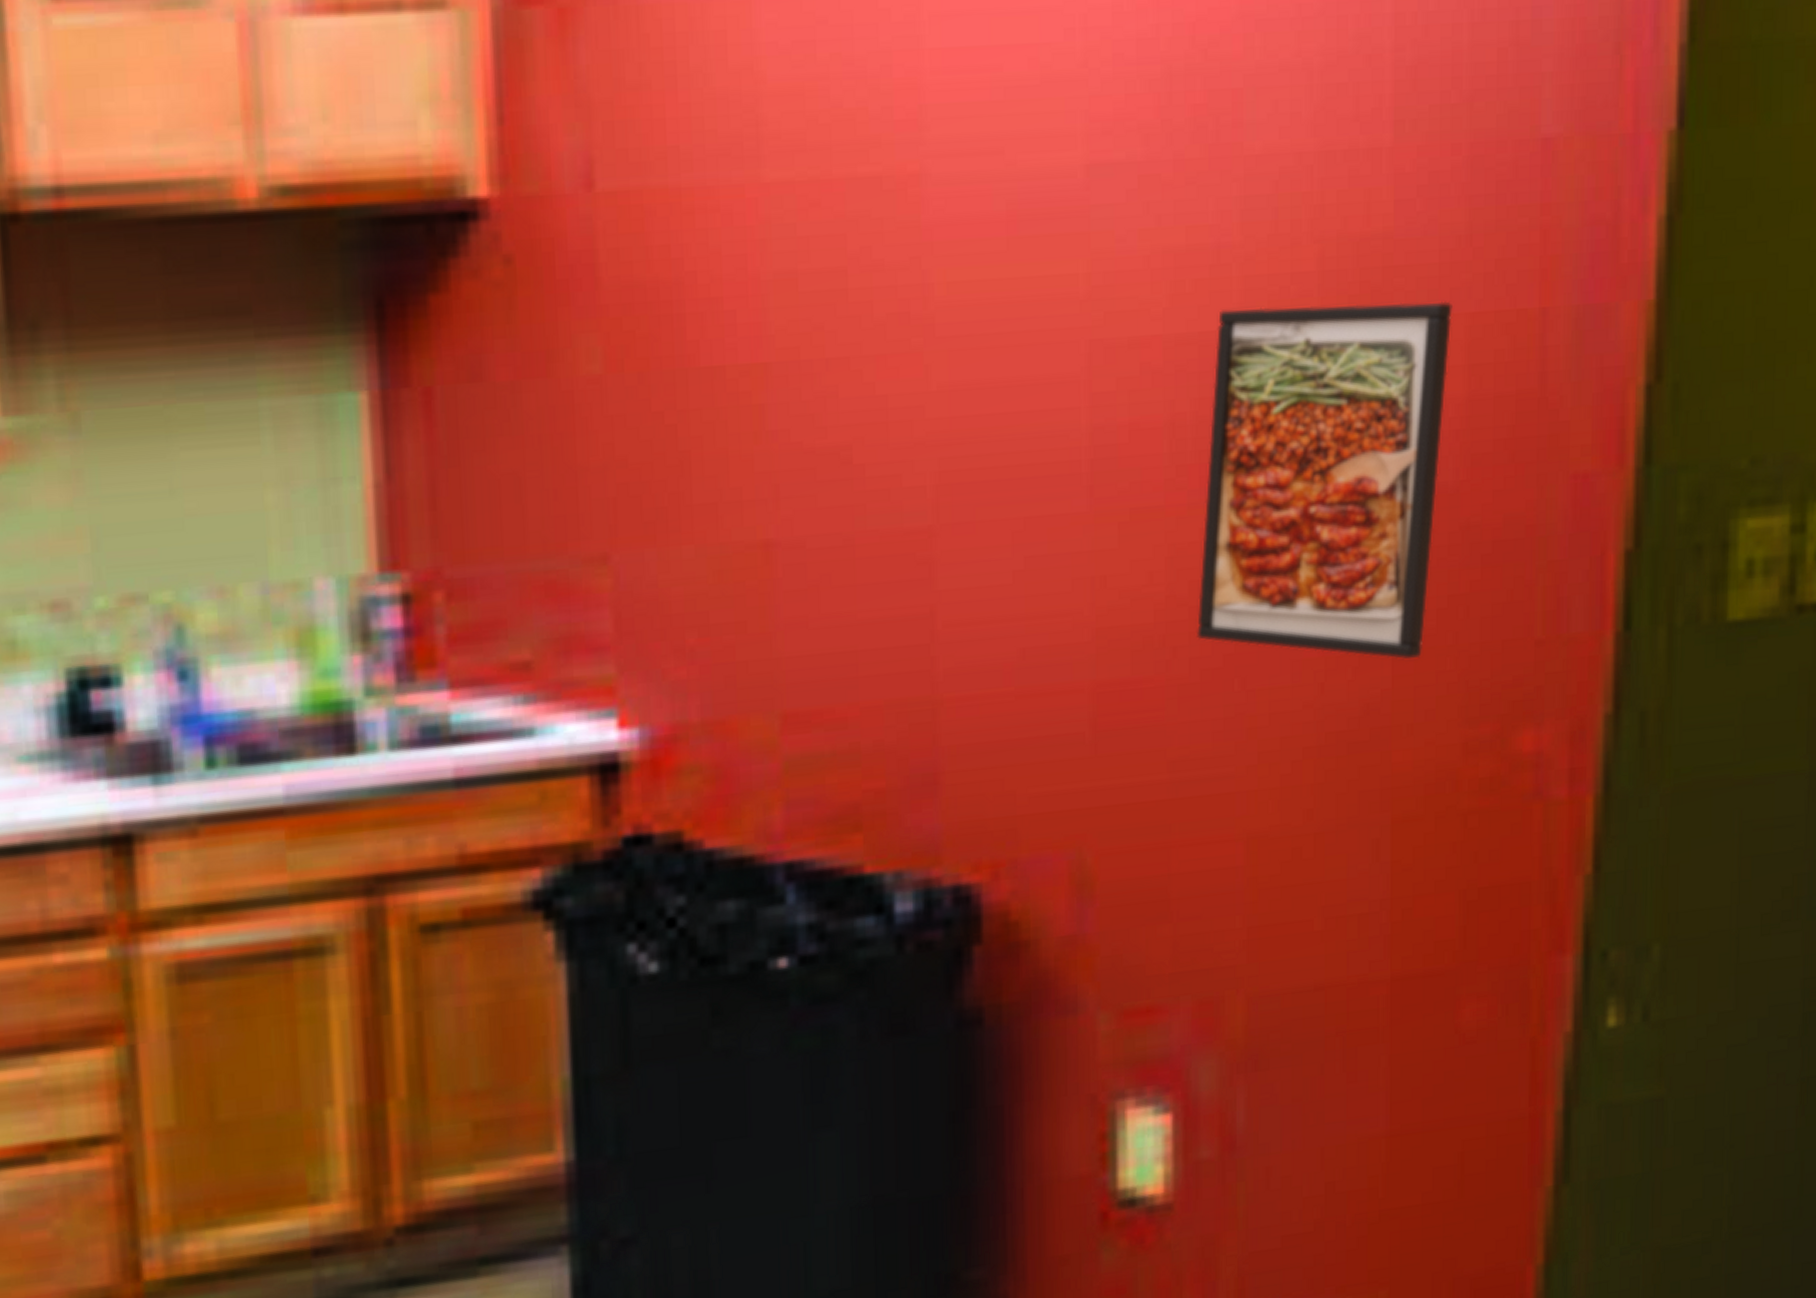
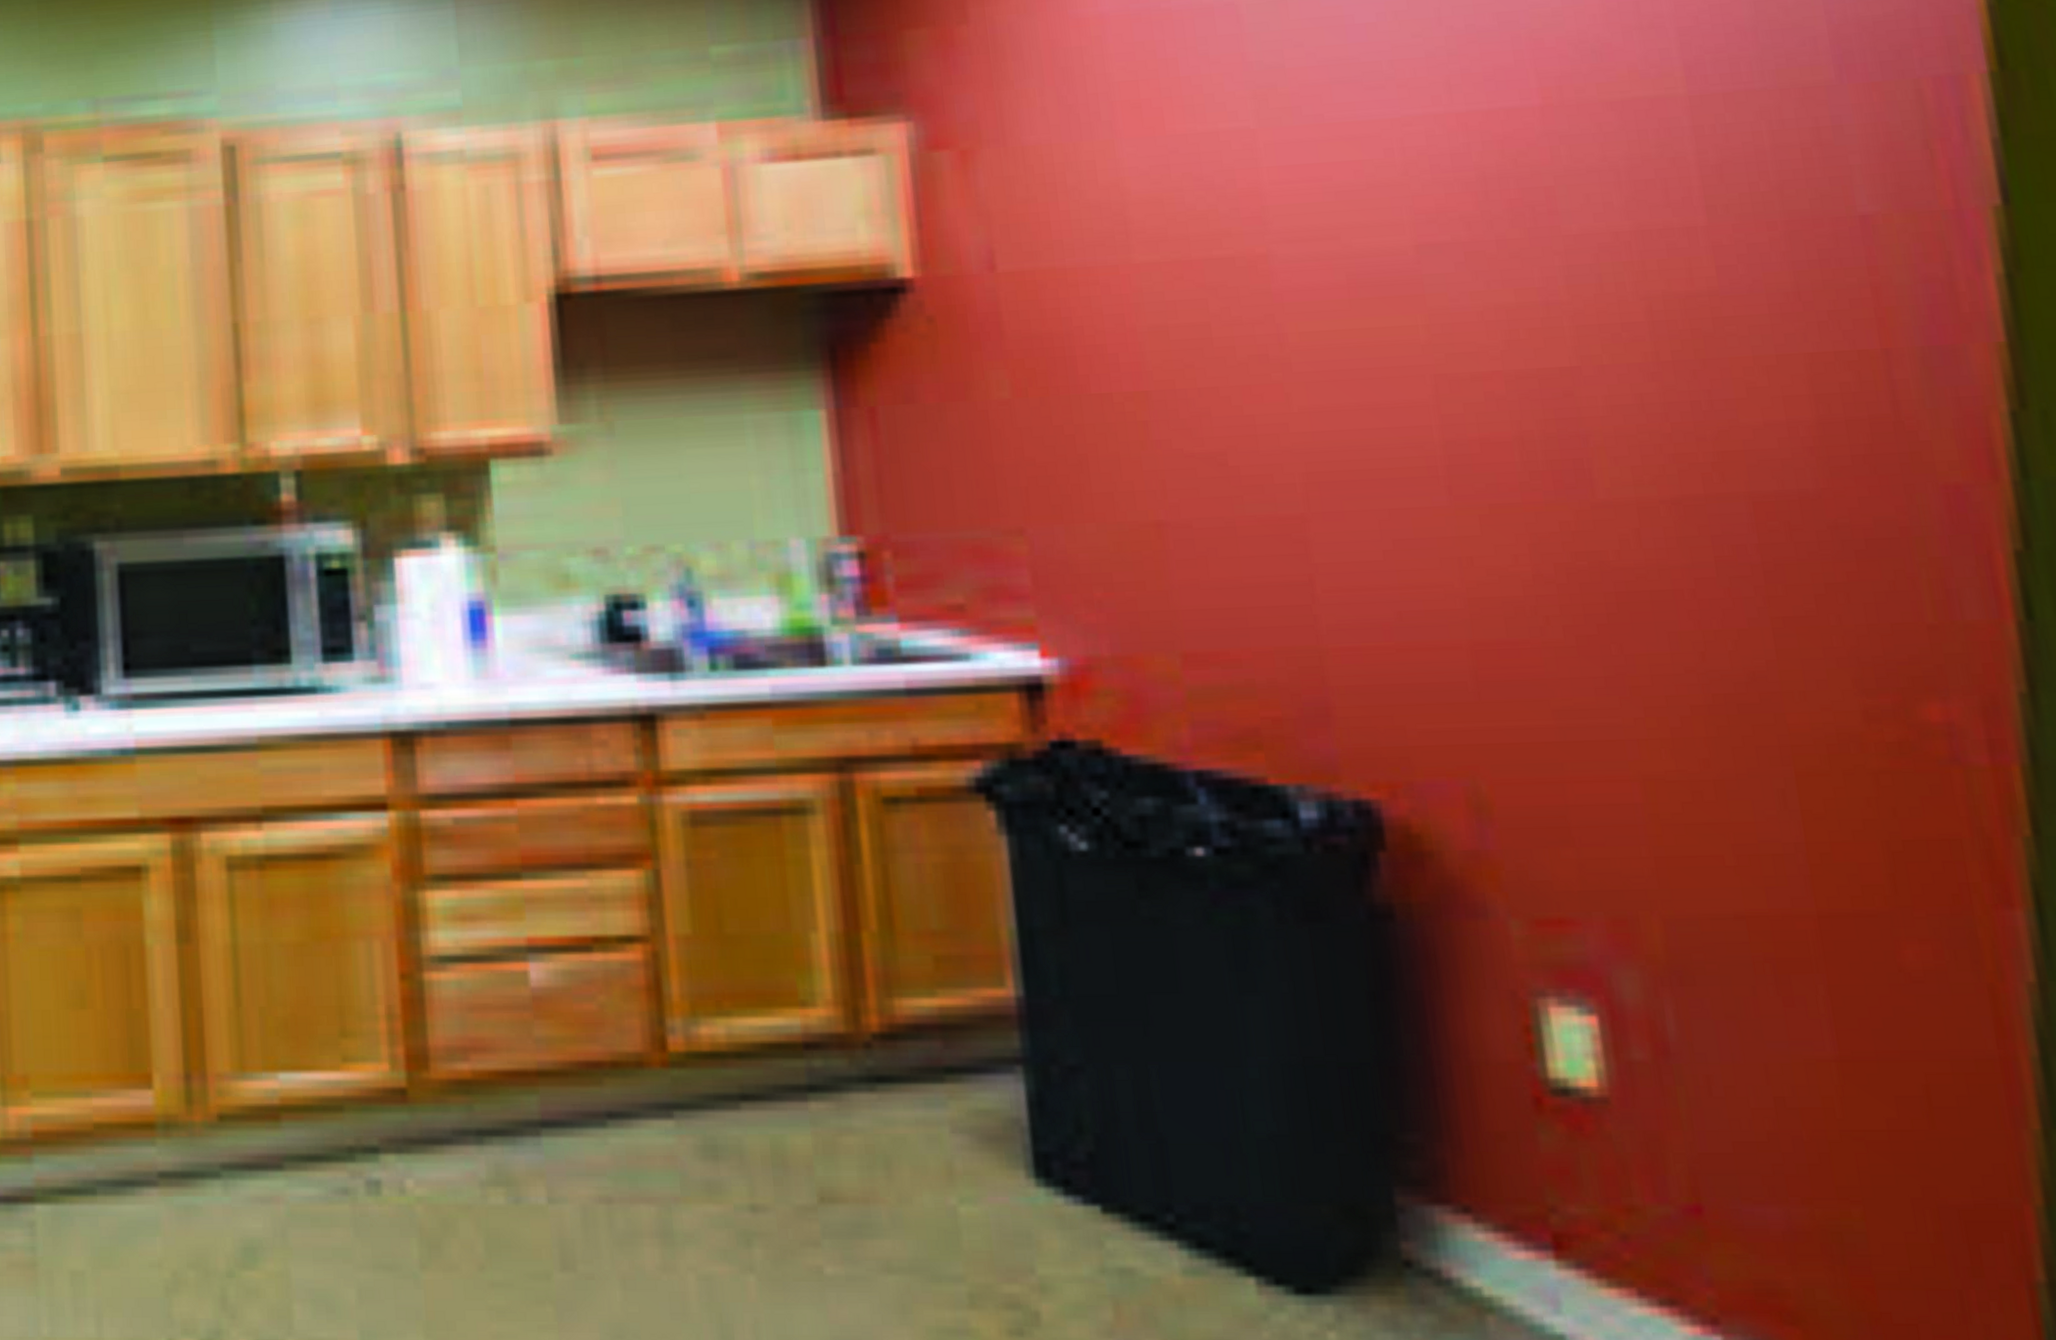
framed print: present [1197,301,1452,660] -> none [1554,344,1805,636]

